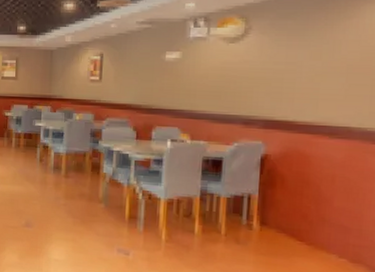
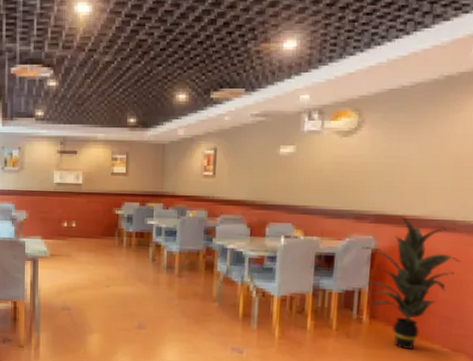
indoor plant: none [251,123,357,260] -> present [362,217,461,351]

